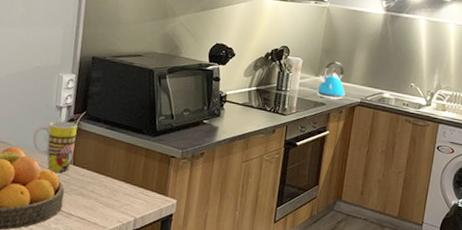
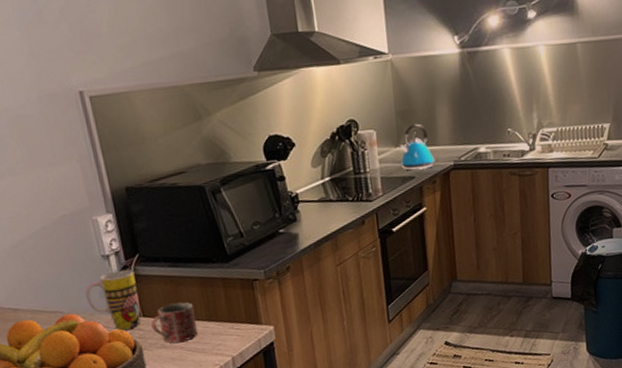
mug: none [77,159,116,194] -> present [151,302,197,343]

